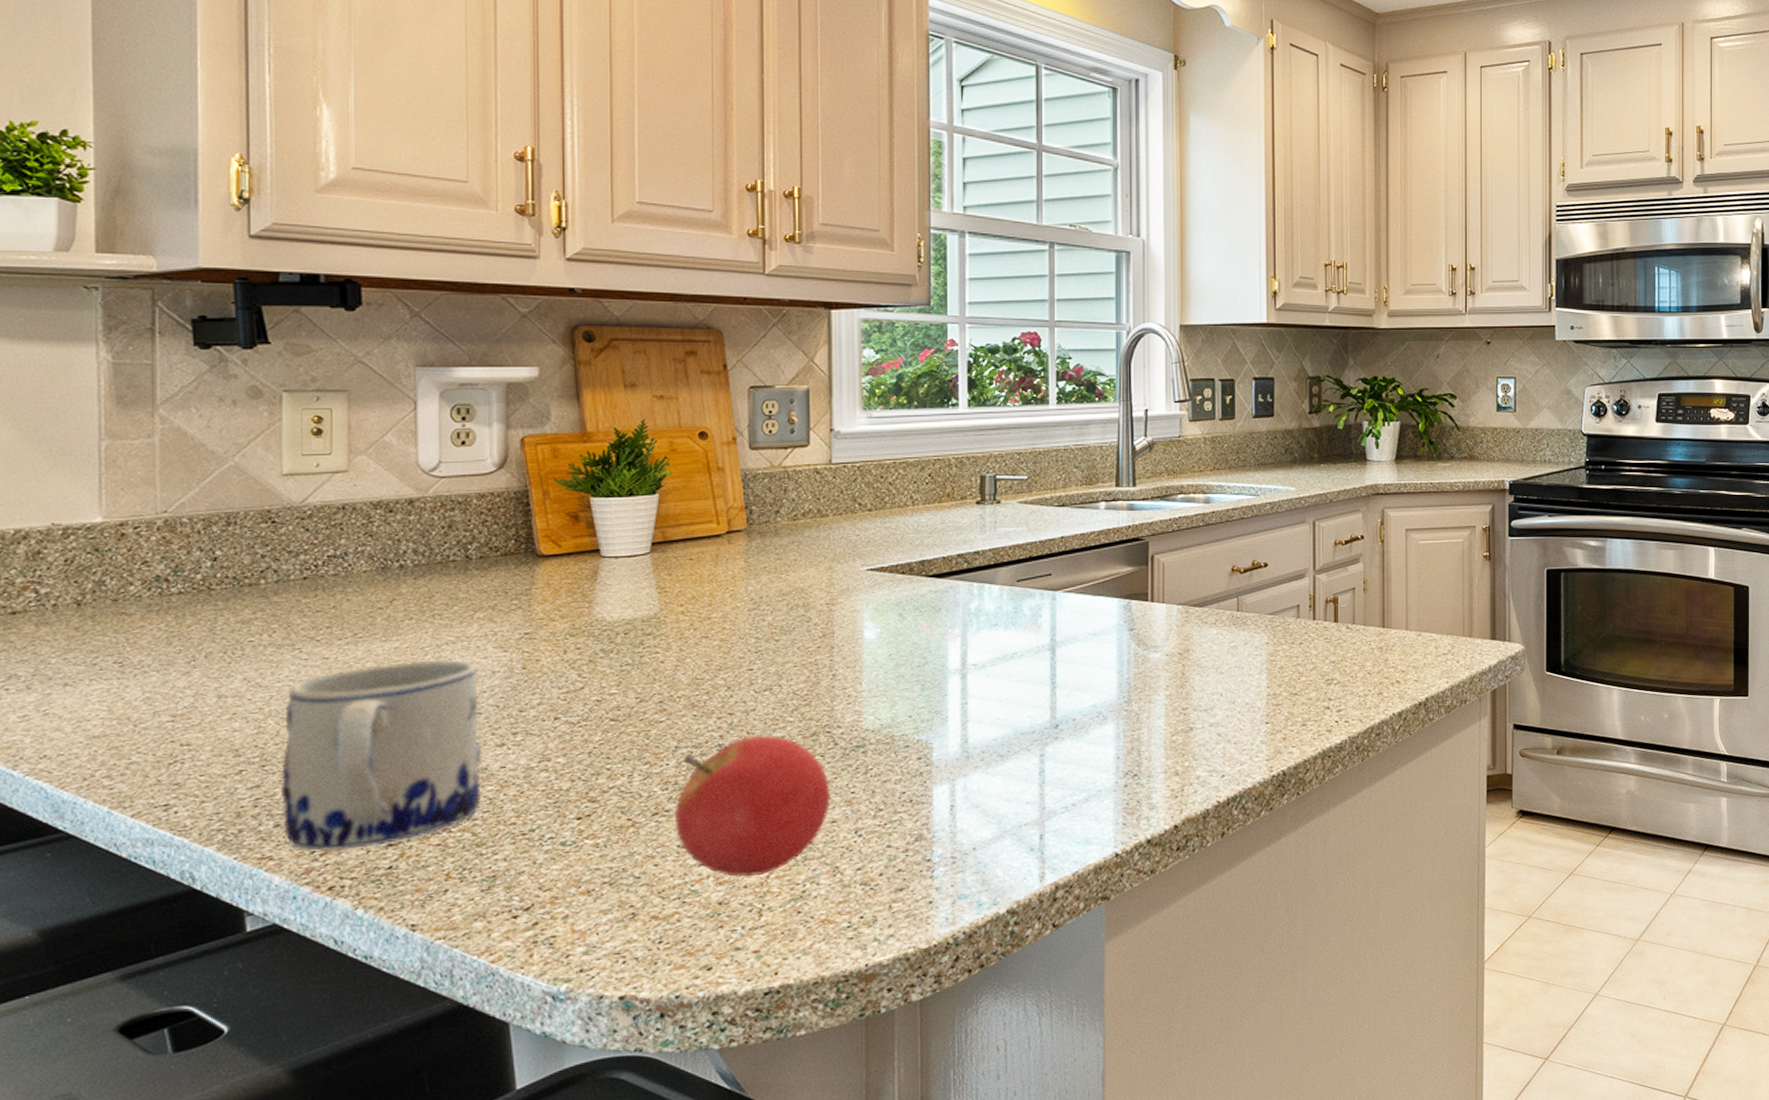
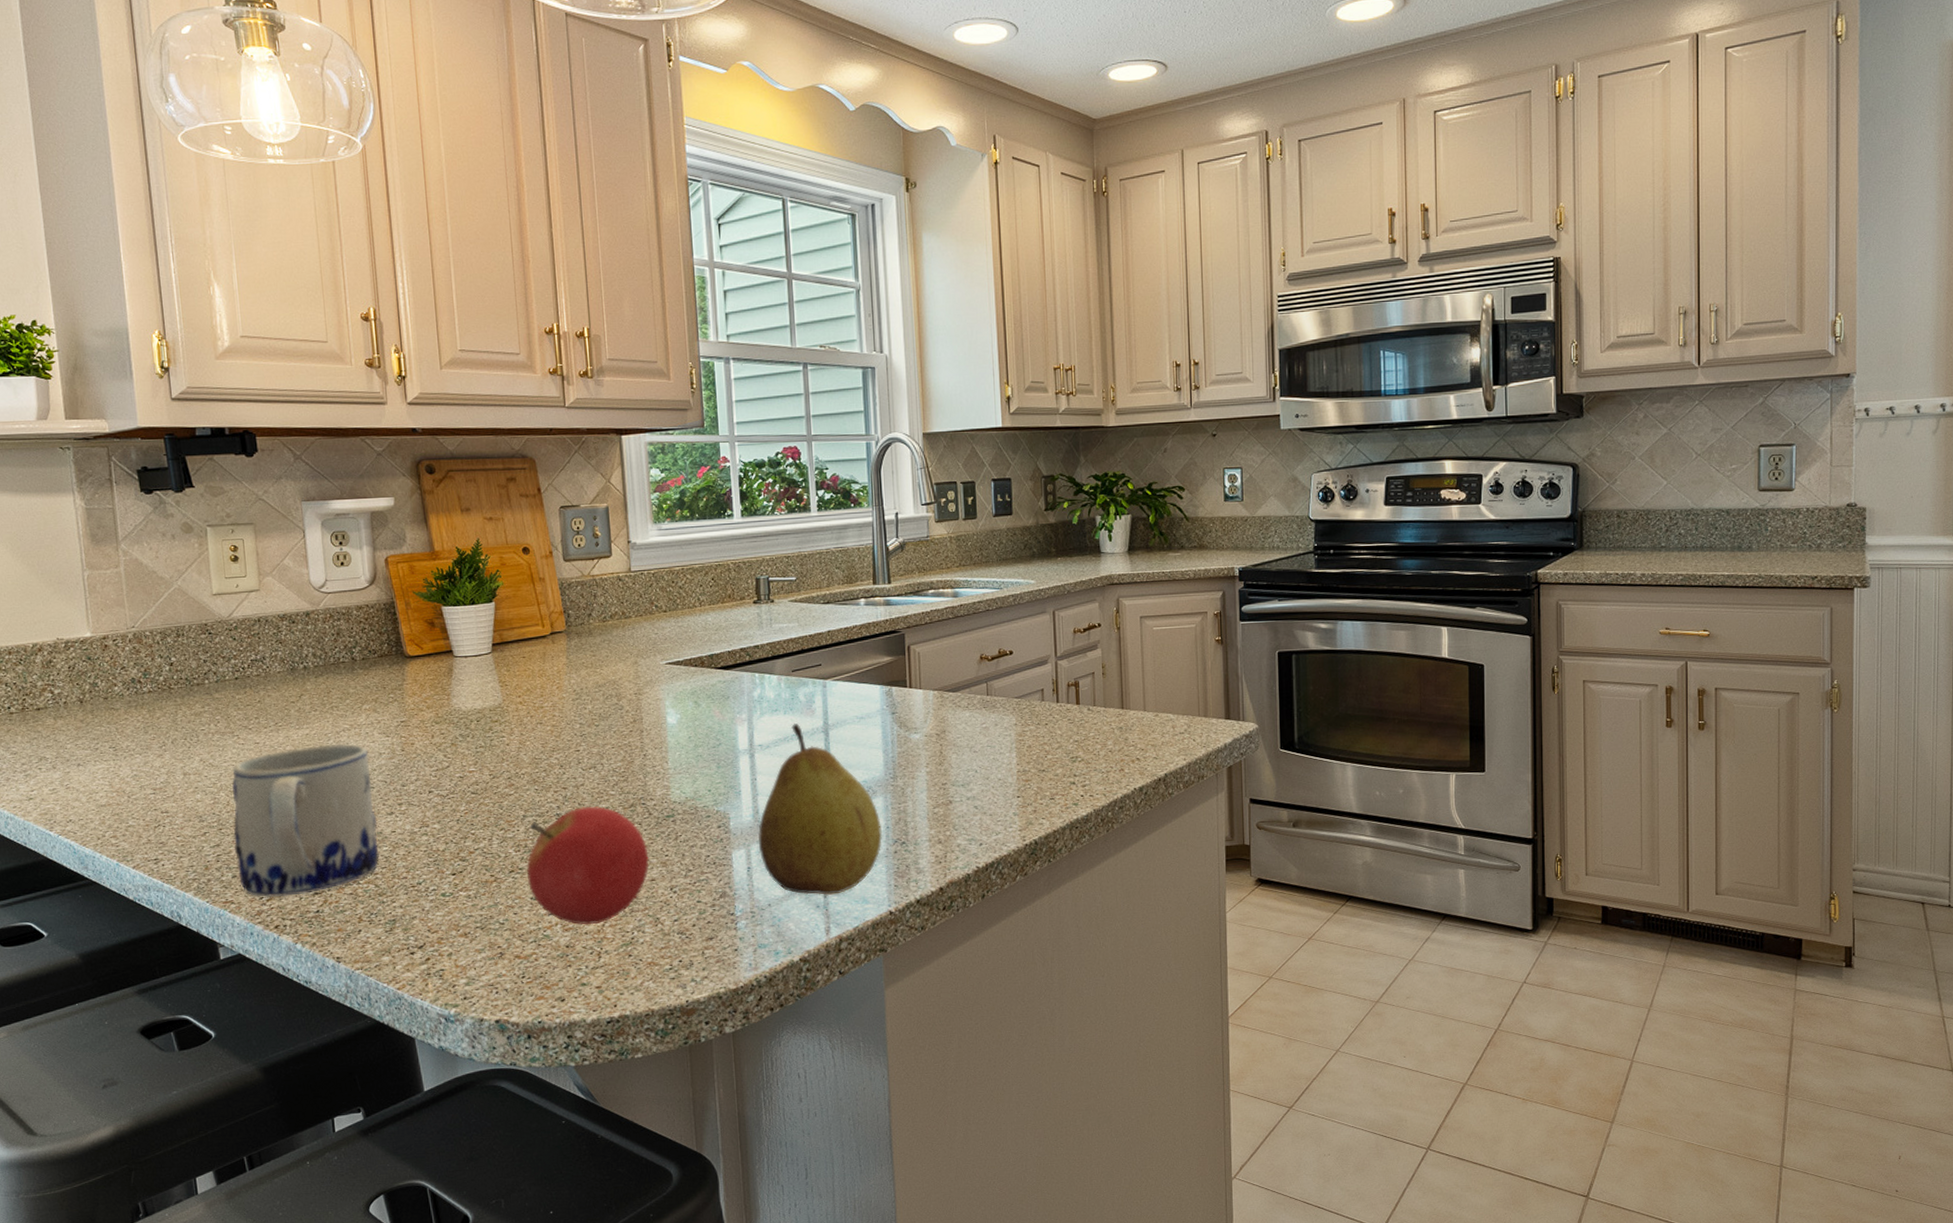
fruit: none [966,640,1112,836] -> present [758,723,883,895]

